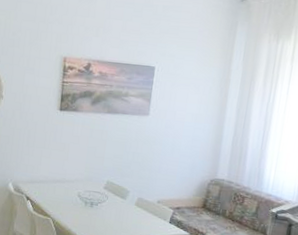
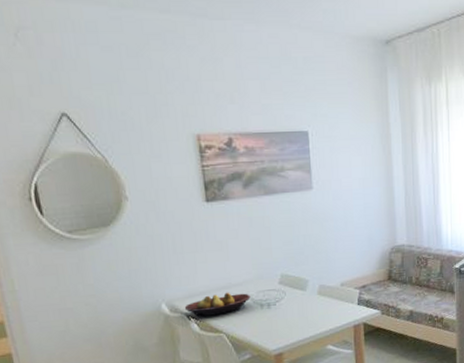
fruit bowl: none [25,184,79,203] -> present [184,292,251,318]

